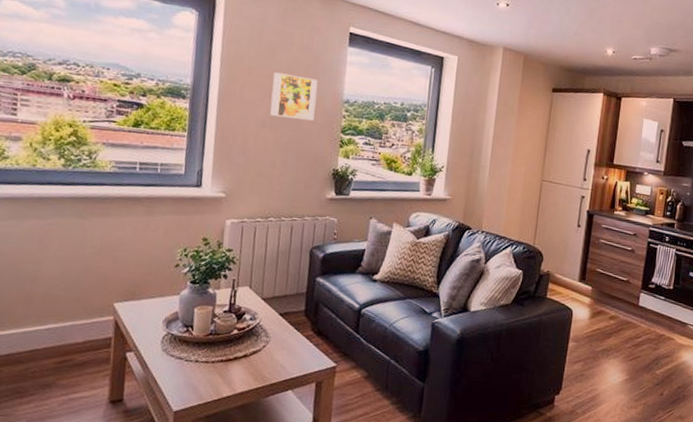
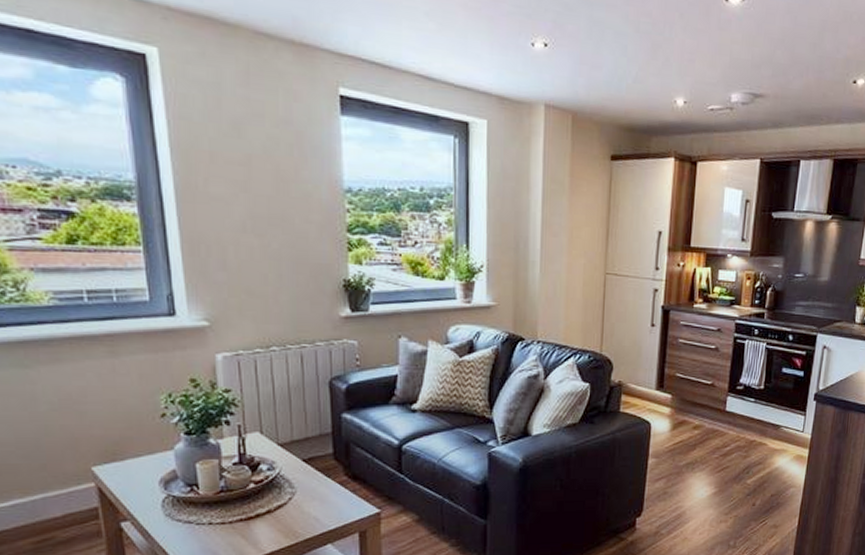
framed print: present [270,72,318,121] -> none [245,156,309,219]

